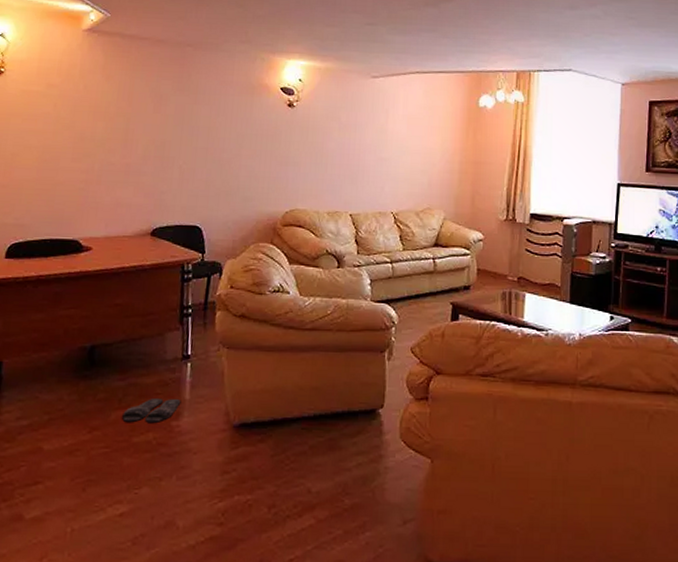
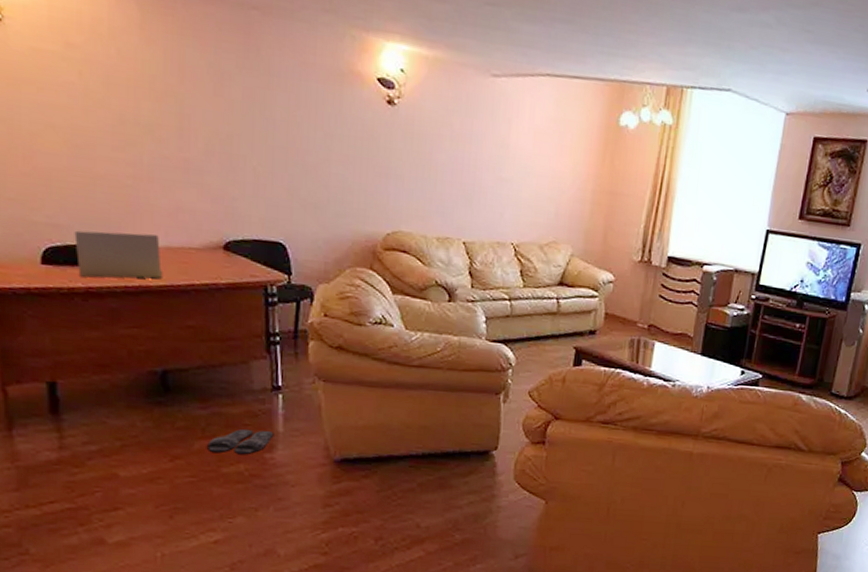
laptop: none [33,227,100,267] -> present [74,230,162,279]

